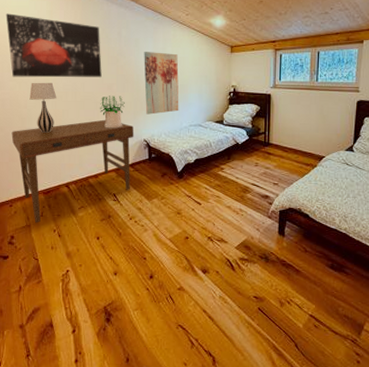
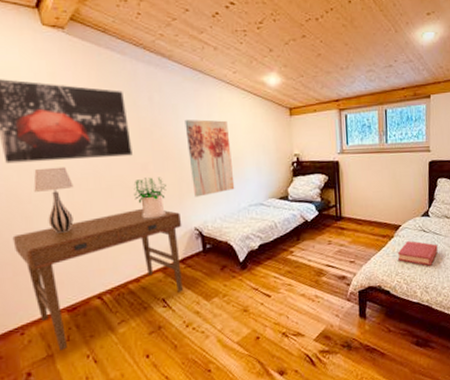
hardback book: none [319,172,359,197] -> present [397,241,438,266]

